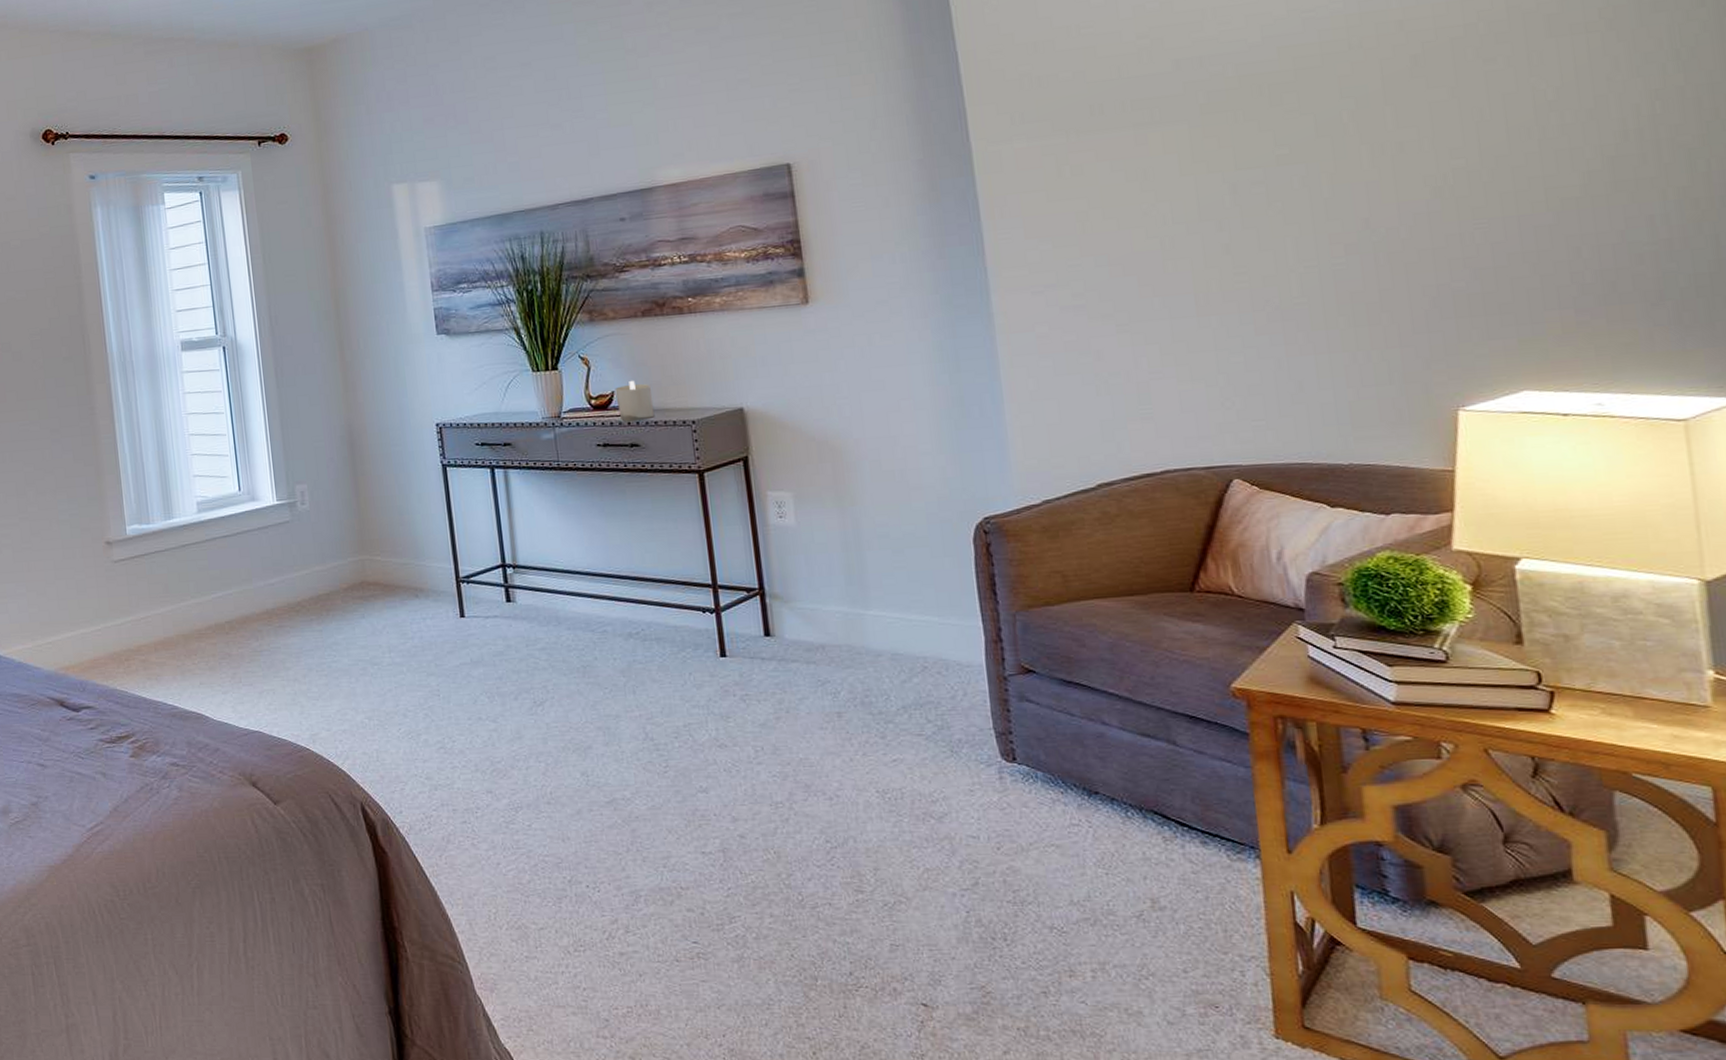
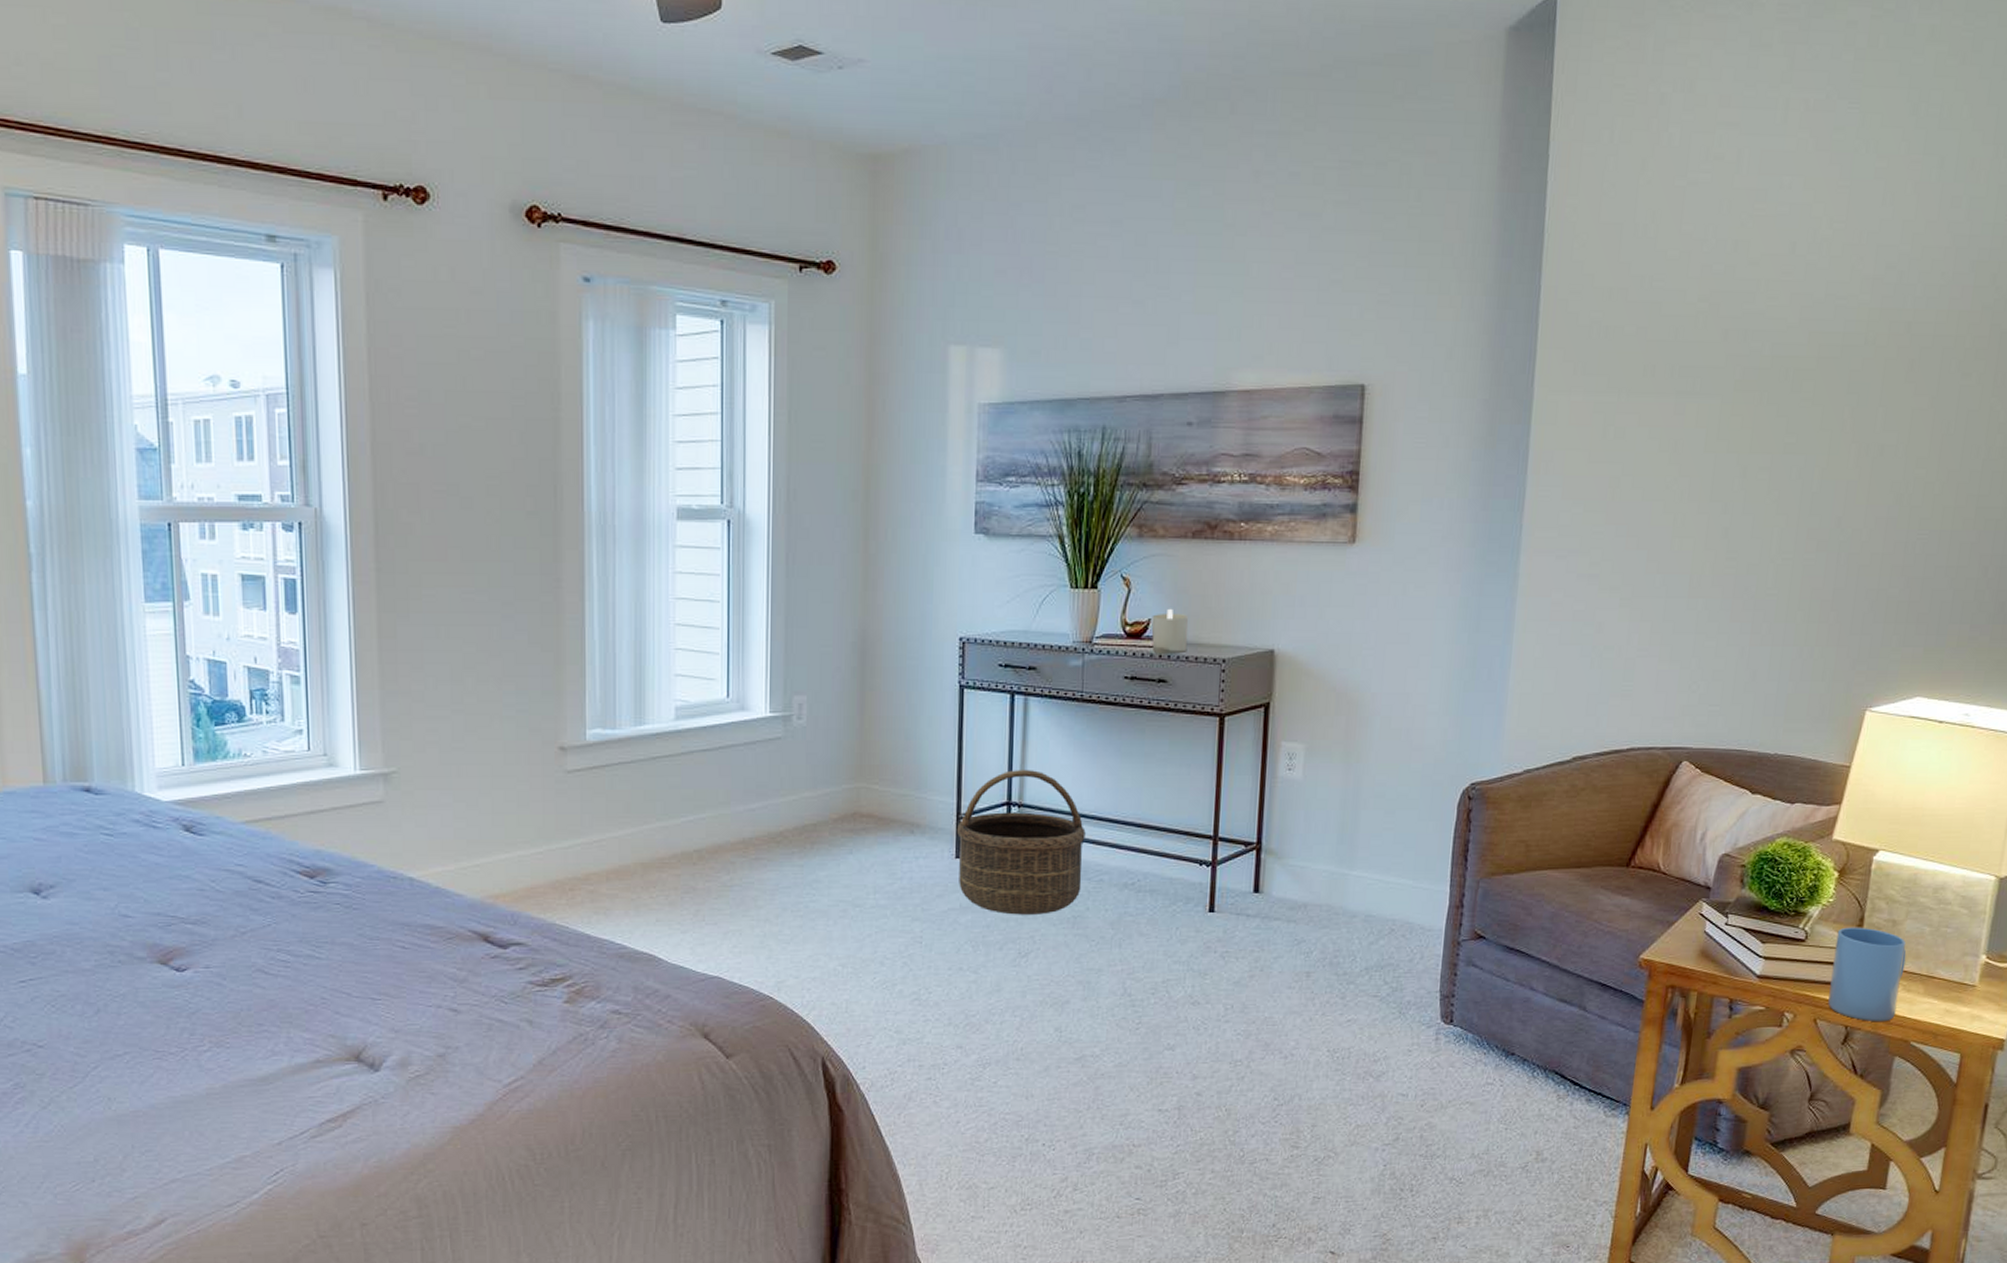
basket: none [457,533,586,667] -> present [956,769,1086,915]
cup: none [1488,644,1600,752] -> present [1828,927,1907,1022]

